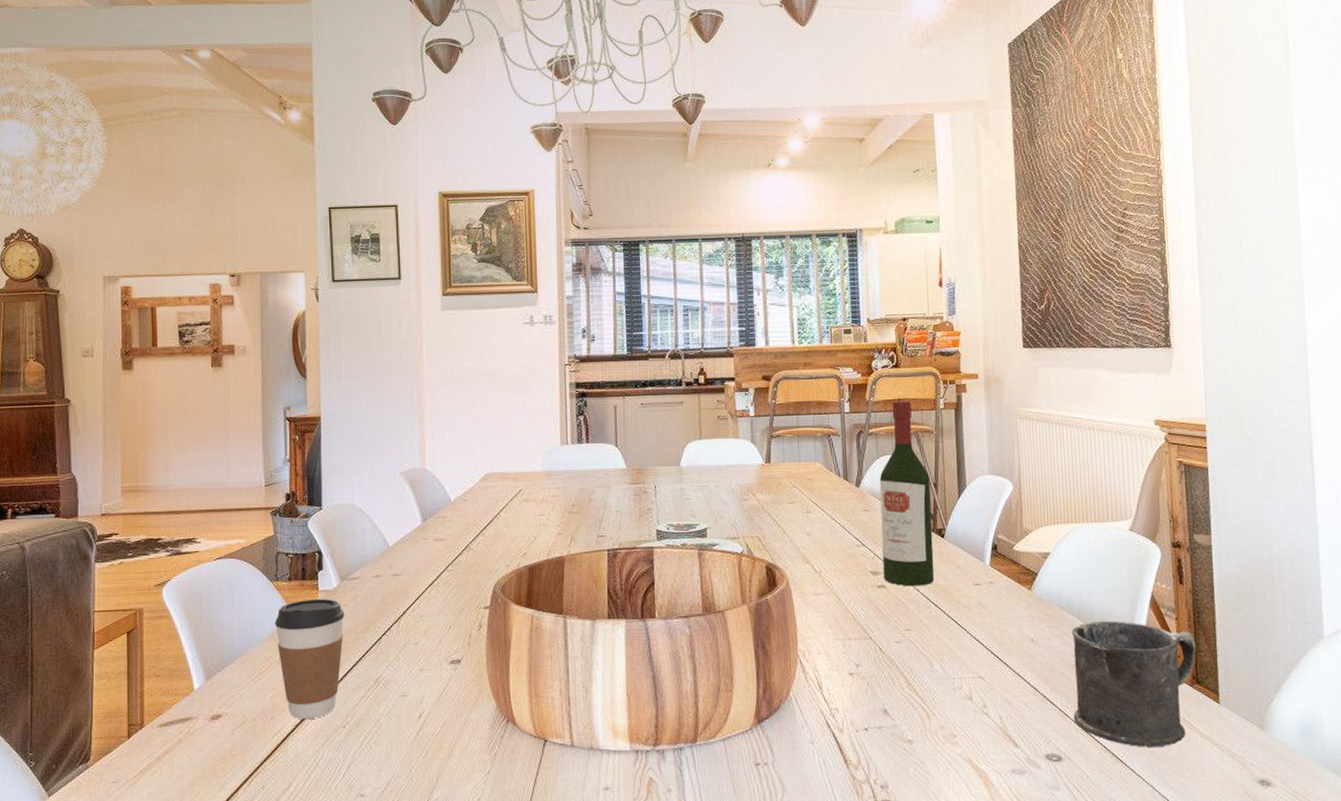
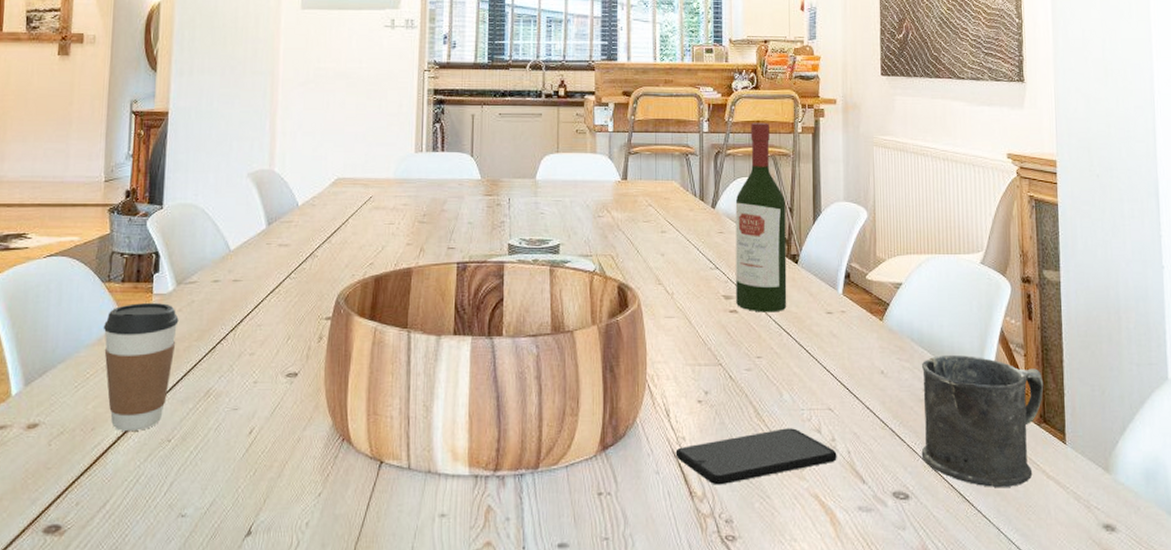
smartphone: none [829,697,989,753] -> present [675,428,837,485]

